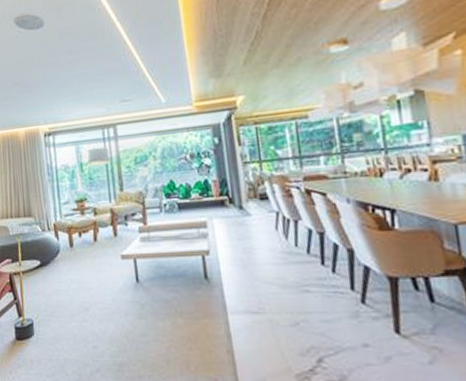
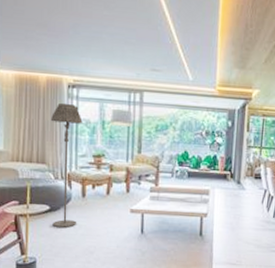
floor lamp: none [32,152,69,283] -> present [50,103,83,228]

